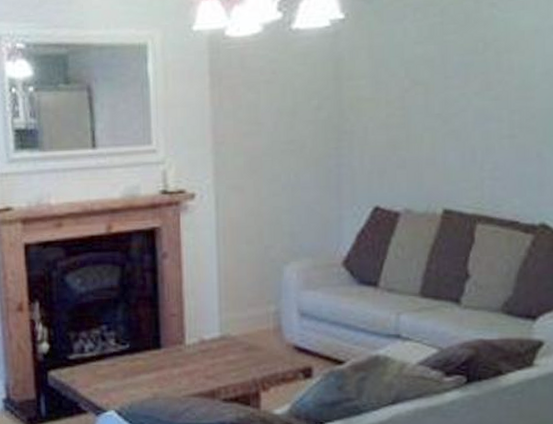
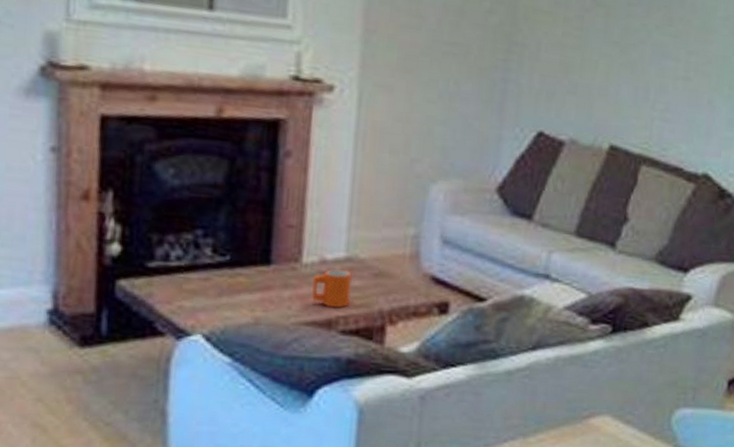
mug: none [196,347,227,379] -> present [312,269,352,308]

